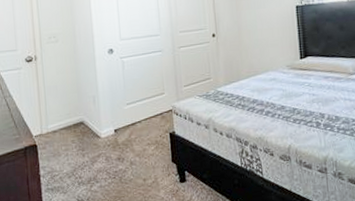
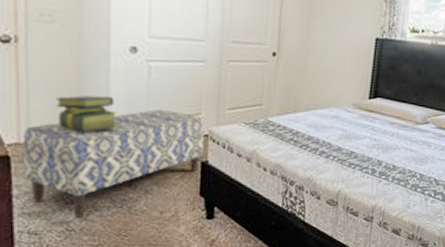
bench: none [44,94,170,190] -> present [24,109,205,218]
stack of books: none [63,89,106,120] -> present [56,95,118,132]

